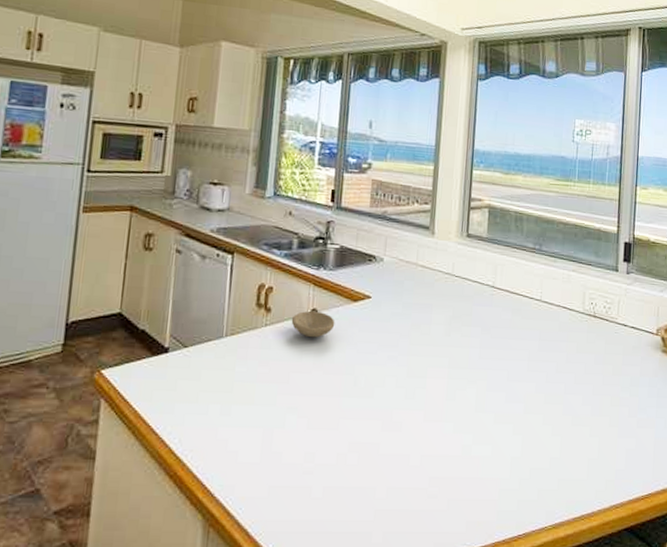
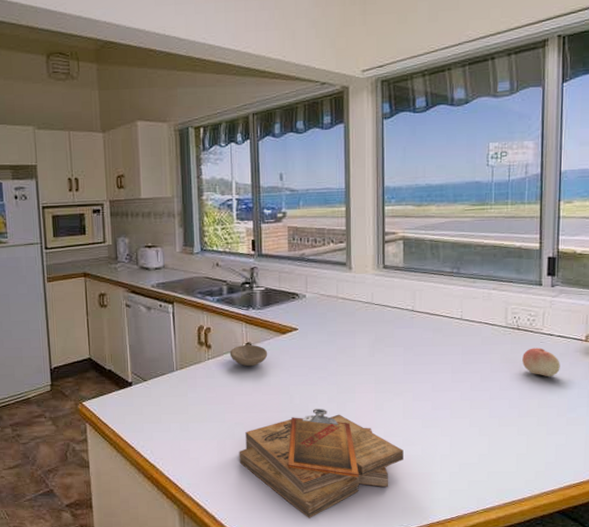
clipboard: none [286,393,473,534] -> present [239,408,404,518]
fruit: none [597,338,633,371] -> present [522,348,560,376]

